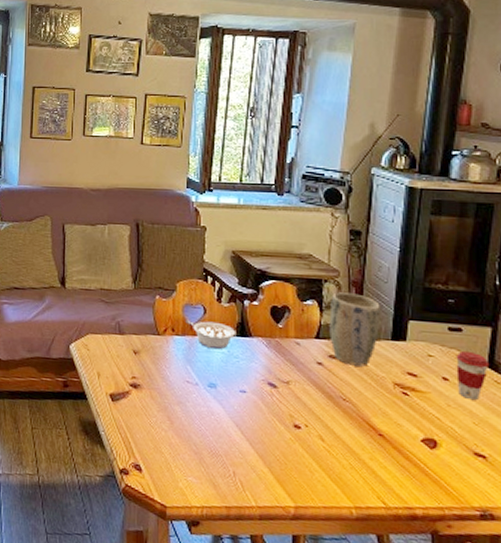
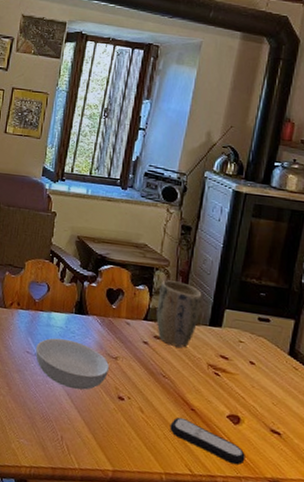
legume: present [186,319,235,350] -> none [30,295,74,325]
serving bowl: none [197,364,282,420] -> present [35,338,110,390]
remote control: none [356,444,447,495] -> present [170,417,245,465]
coffee cup: present [456,351,490,400] -> none [261,339,291,383]

